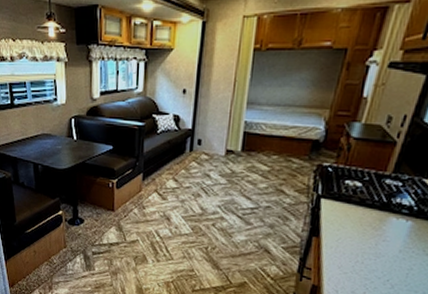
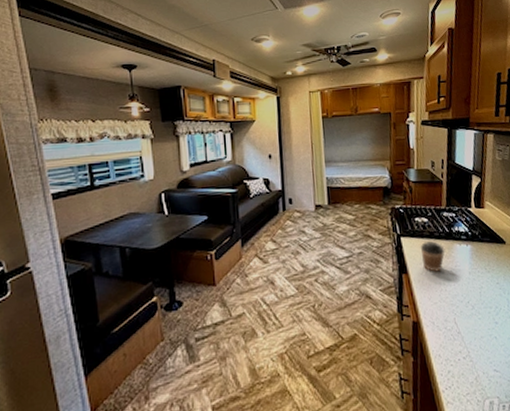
coffee cup: none [341,208,375,243] -> present [420,241,445,272]

